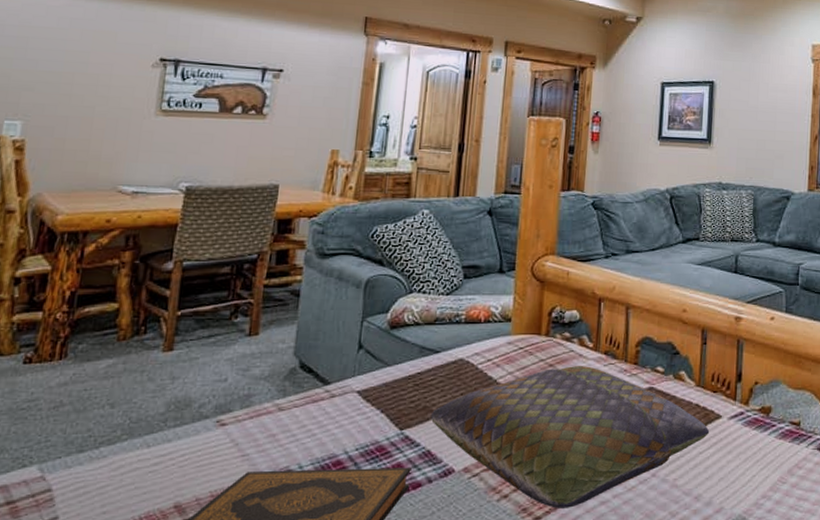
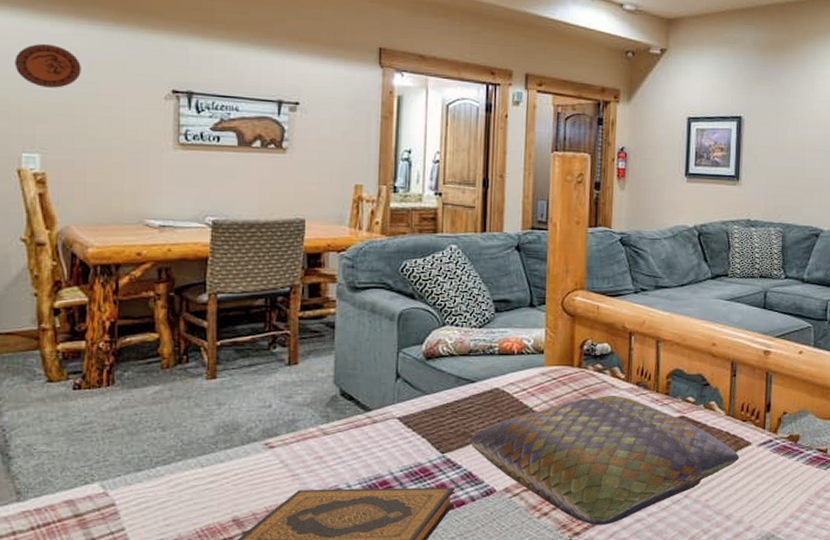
decorative plate: none [9,15,74,57] -> present [15,44,81,88]

